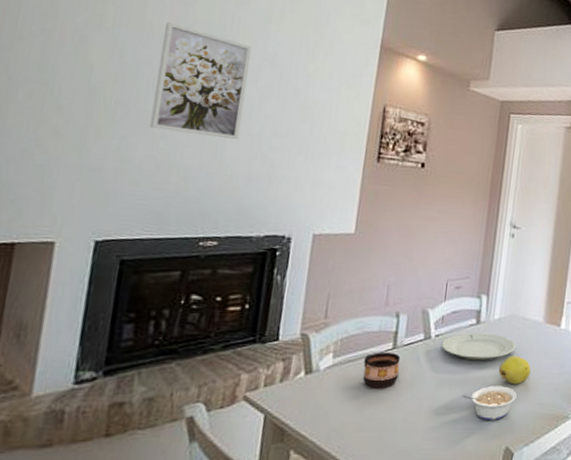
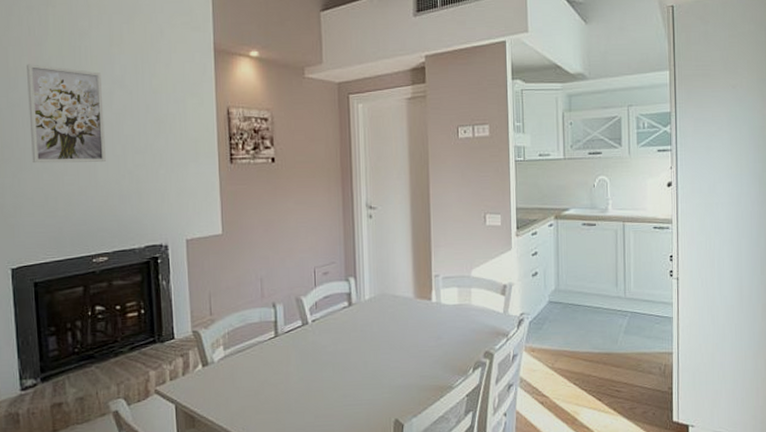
cup: present [363,352,401,389] -> none [252,340,284,375]
plate: present [441,333,516,361] -> none [319,314,390,341]
legume: present [462,385,517,420] -> none [346,362,398,396]
fruit: present [498,356,531,385] -> none [376,333,408,361]

